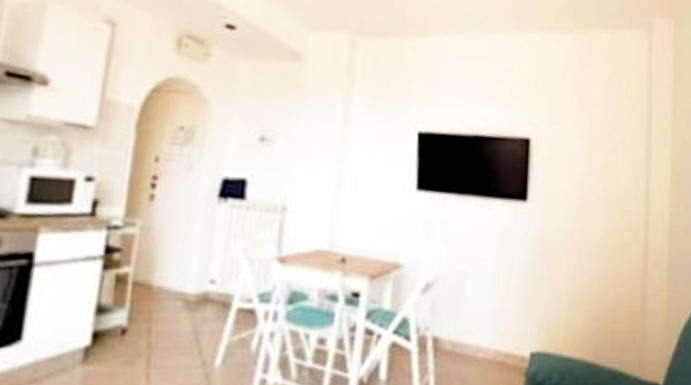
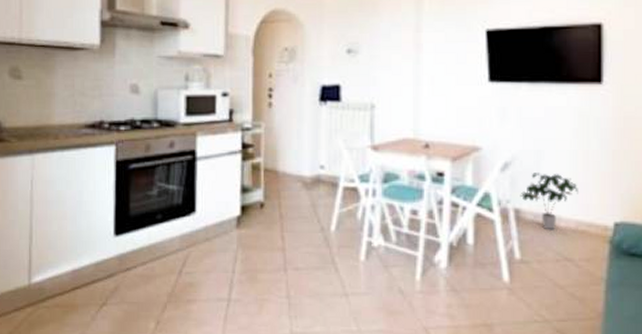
potted plant: none [440,295,498,362] -> present [520,173,578,230]

